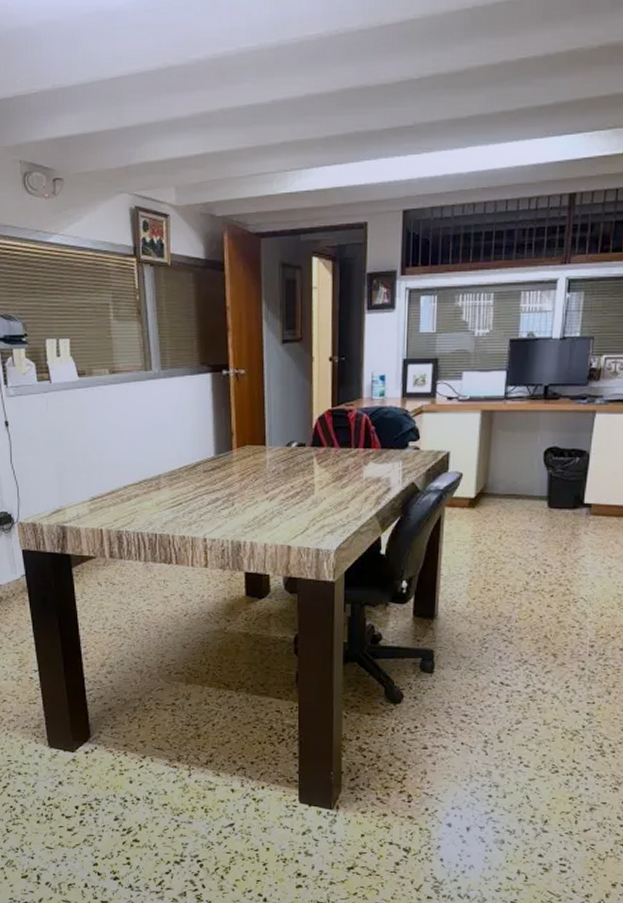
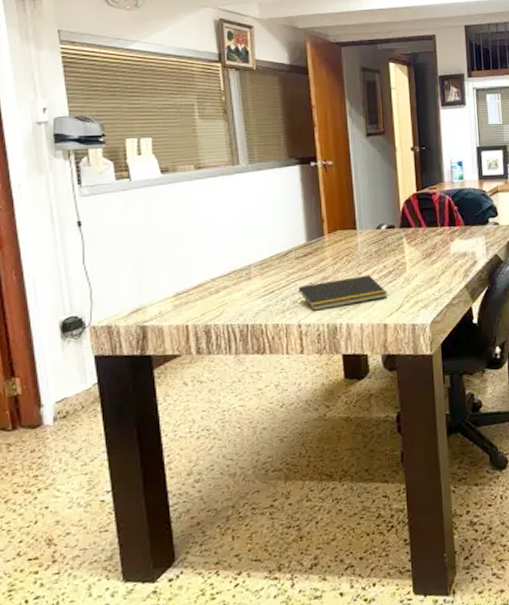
notepad: none [204,494,293,526] -> present [297,274,388,311]

